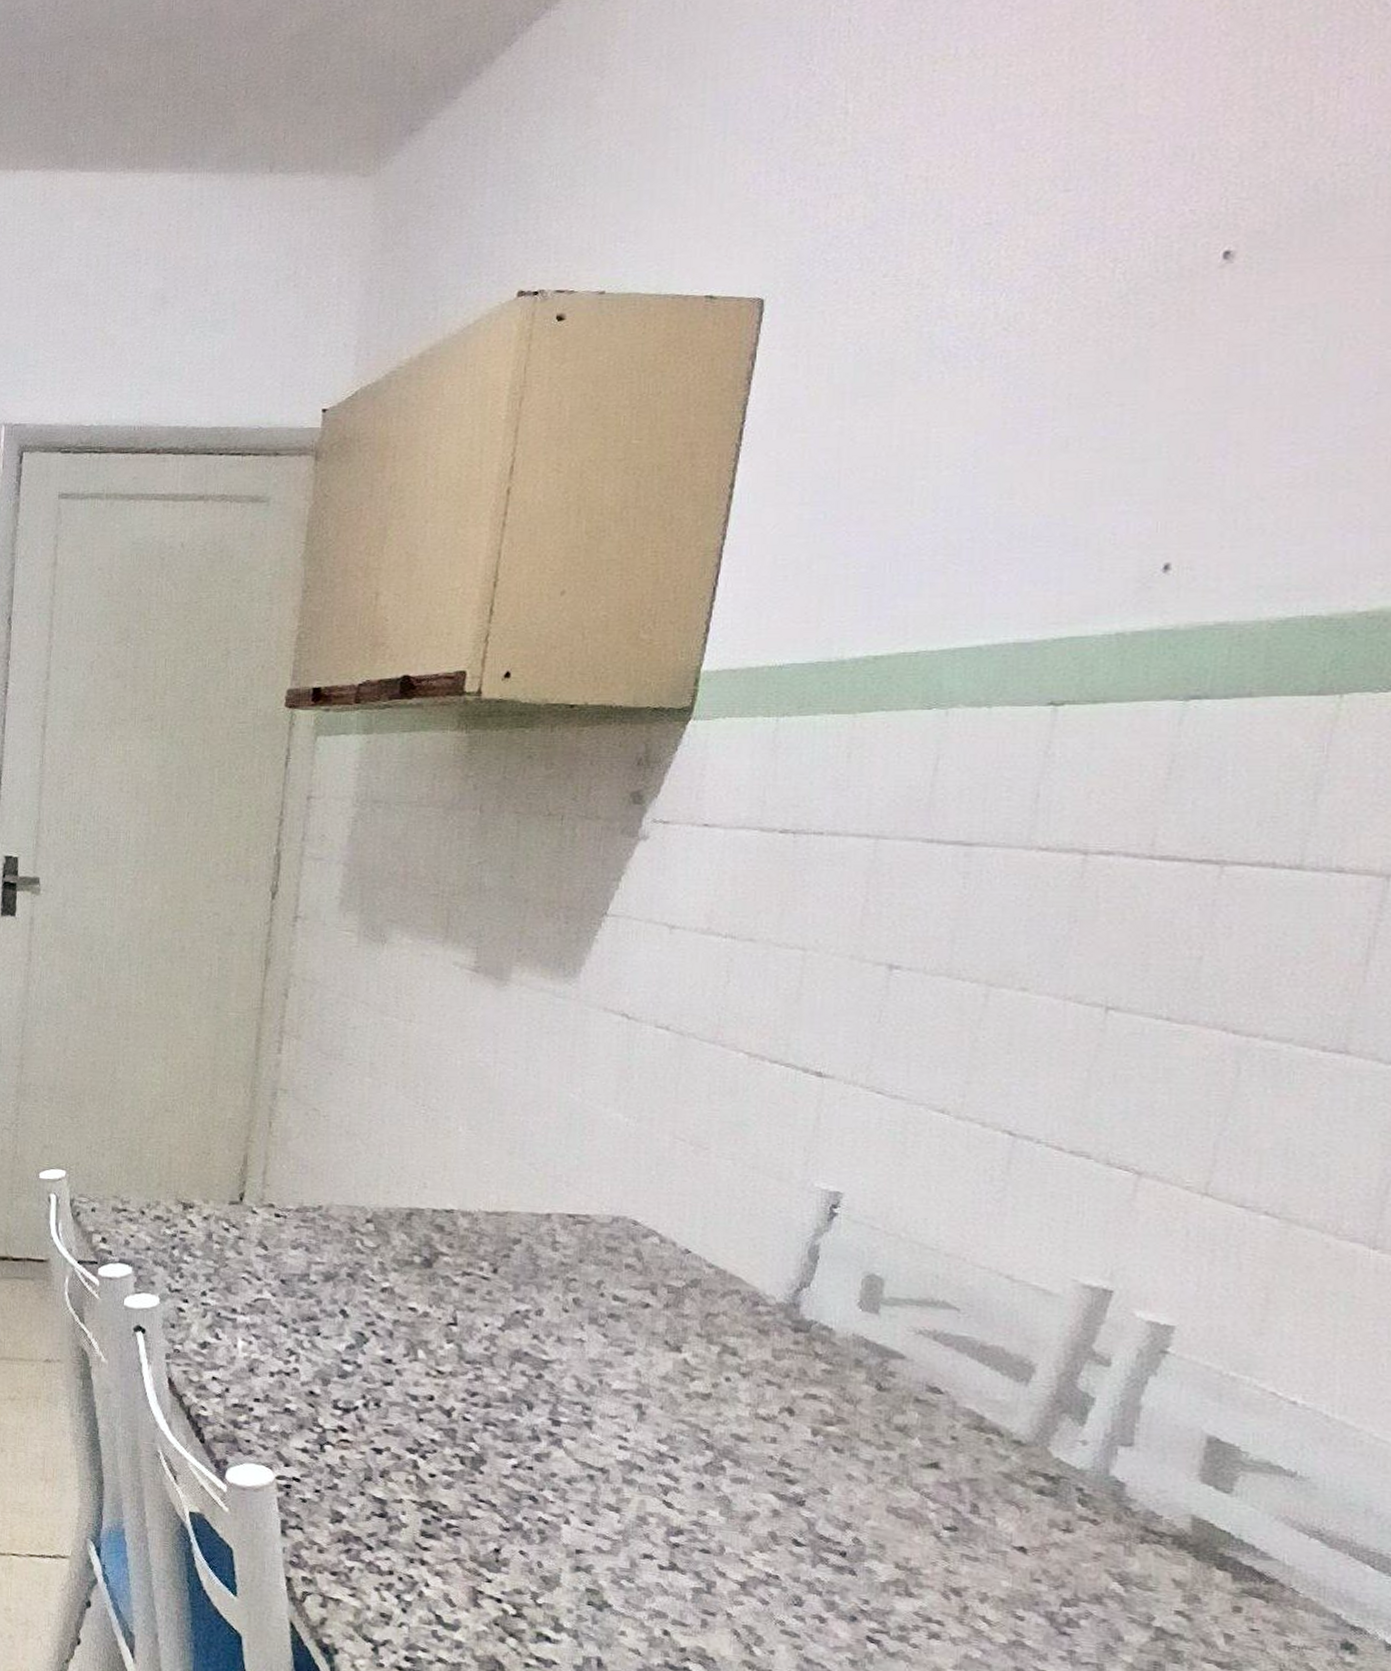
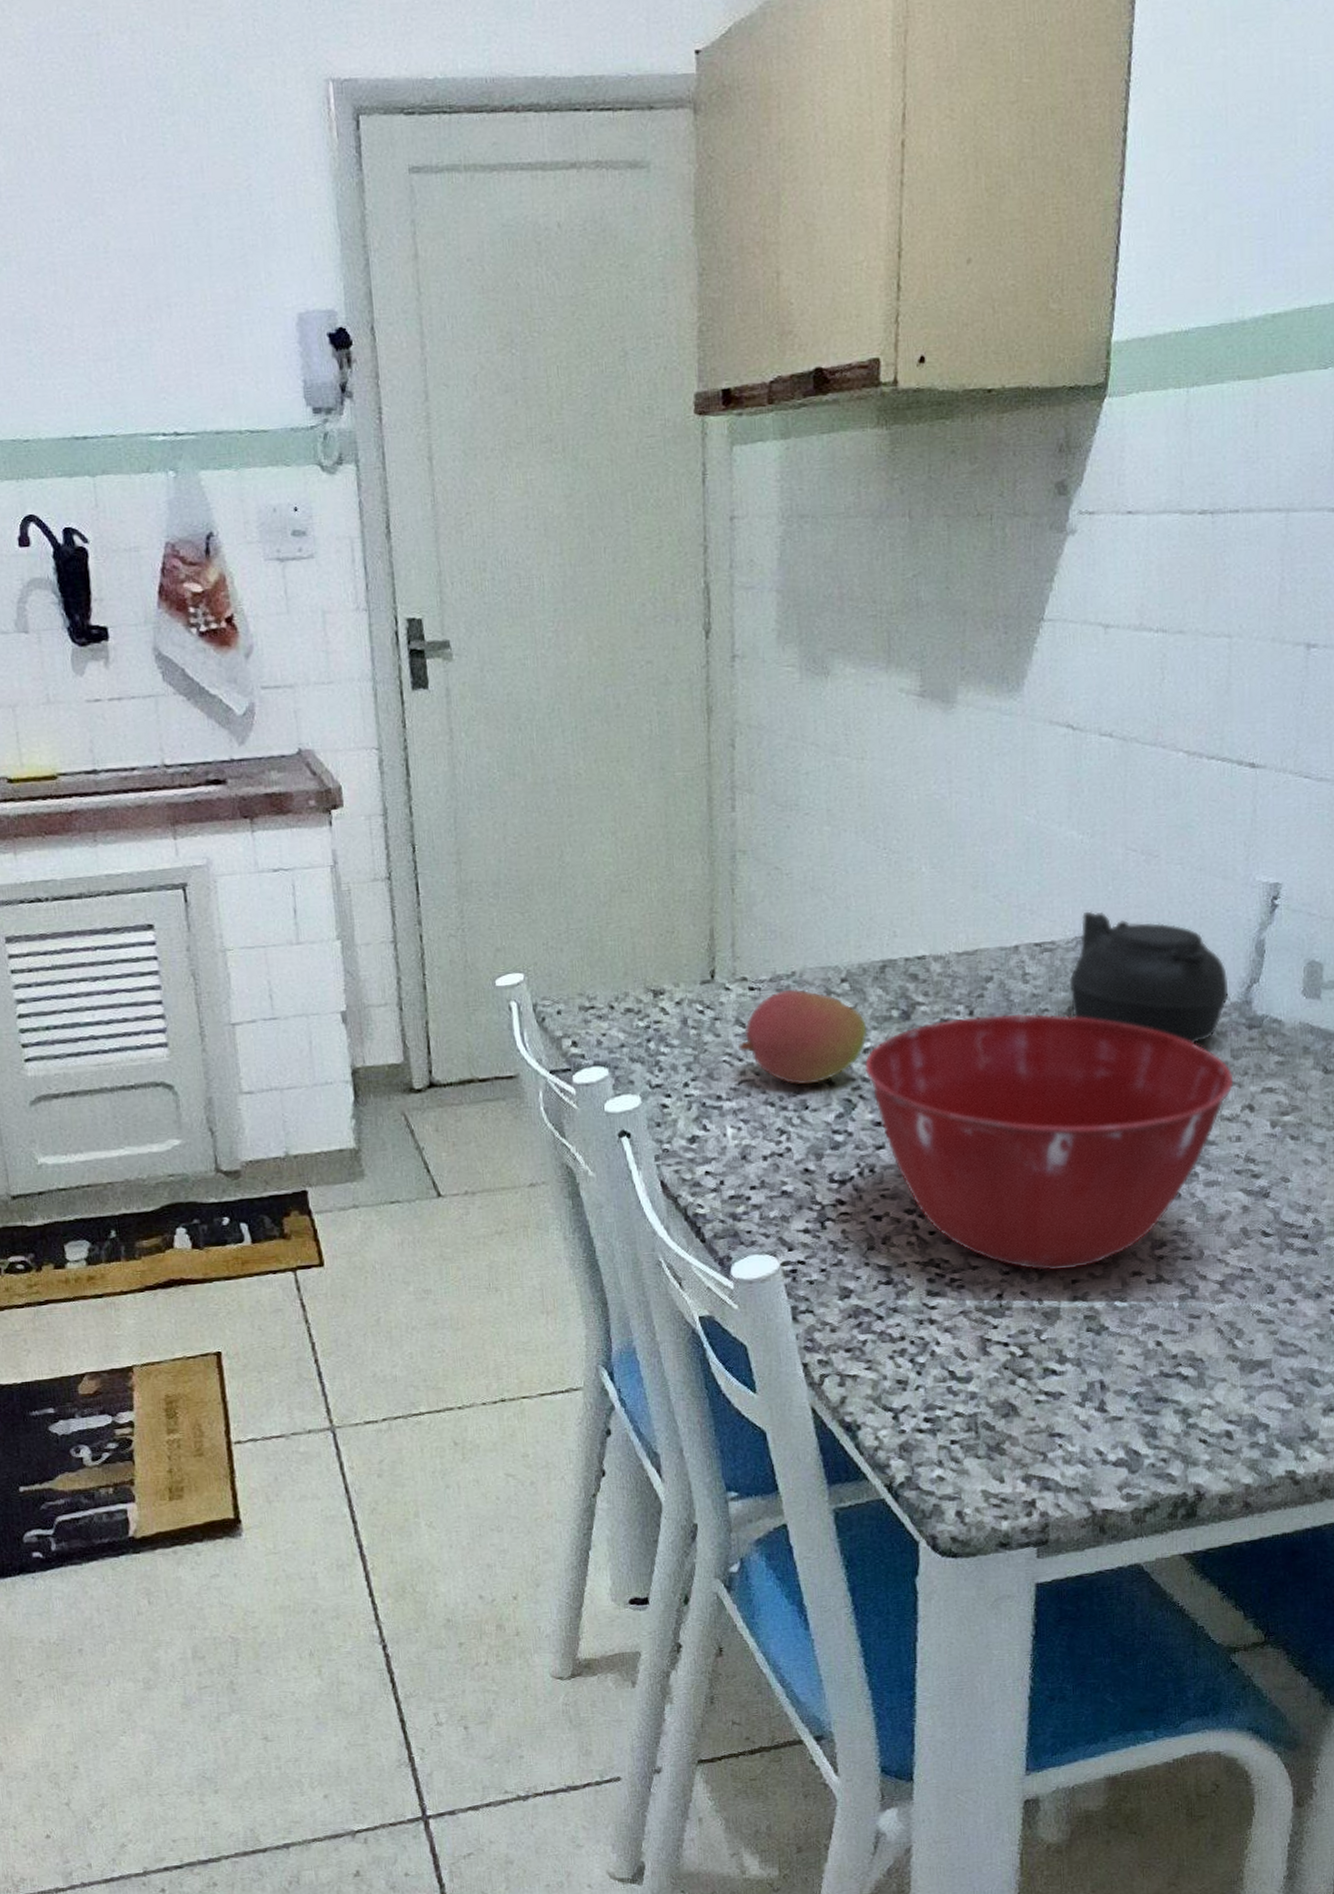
fruit: none [257,1221,388,1314] -> present [737,988,868,1085]
mixing bowl: none [380,1273,774,1540] -> present [864,1013,1234,1271]
teapot: none [600,1191,776,1338] -> present [1065,911,1229,1045]

